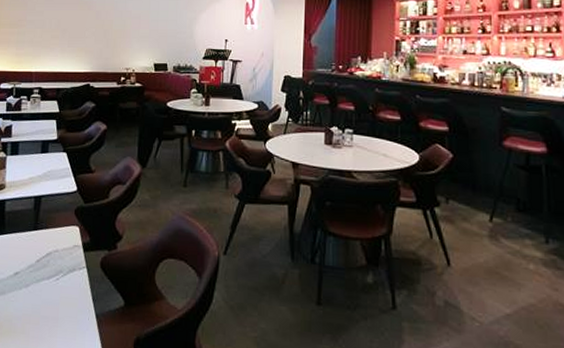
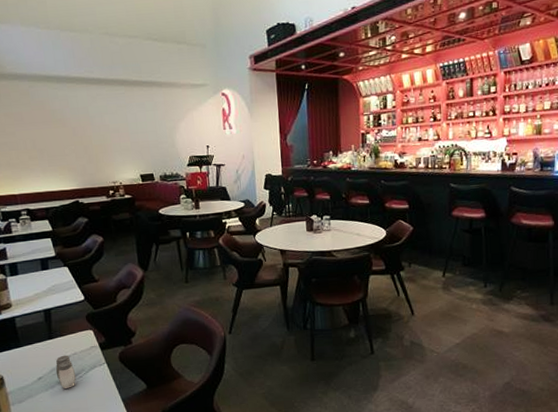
salt and pepper shaker: none [33,250,53,291] -> present [55,355,77,389]

